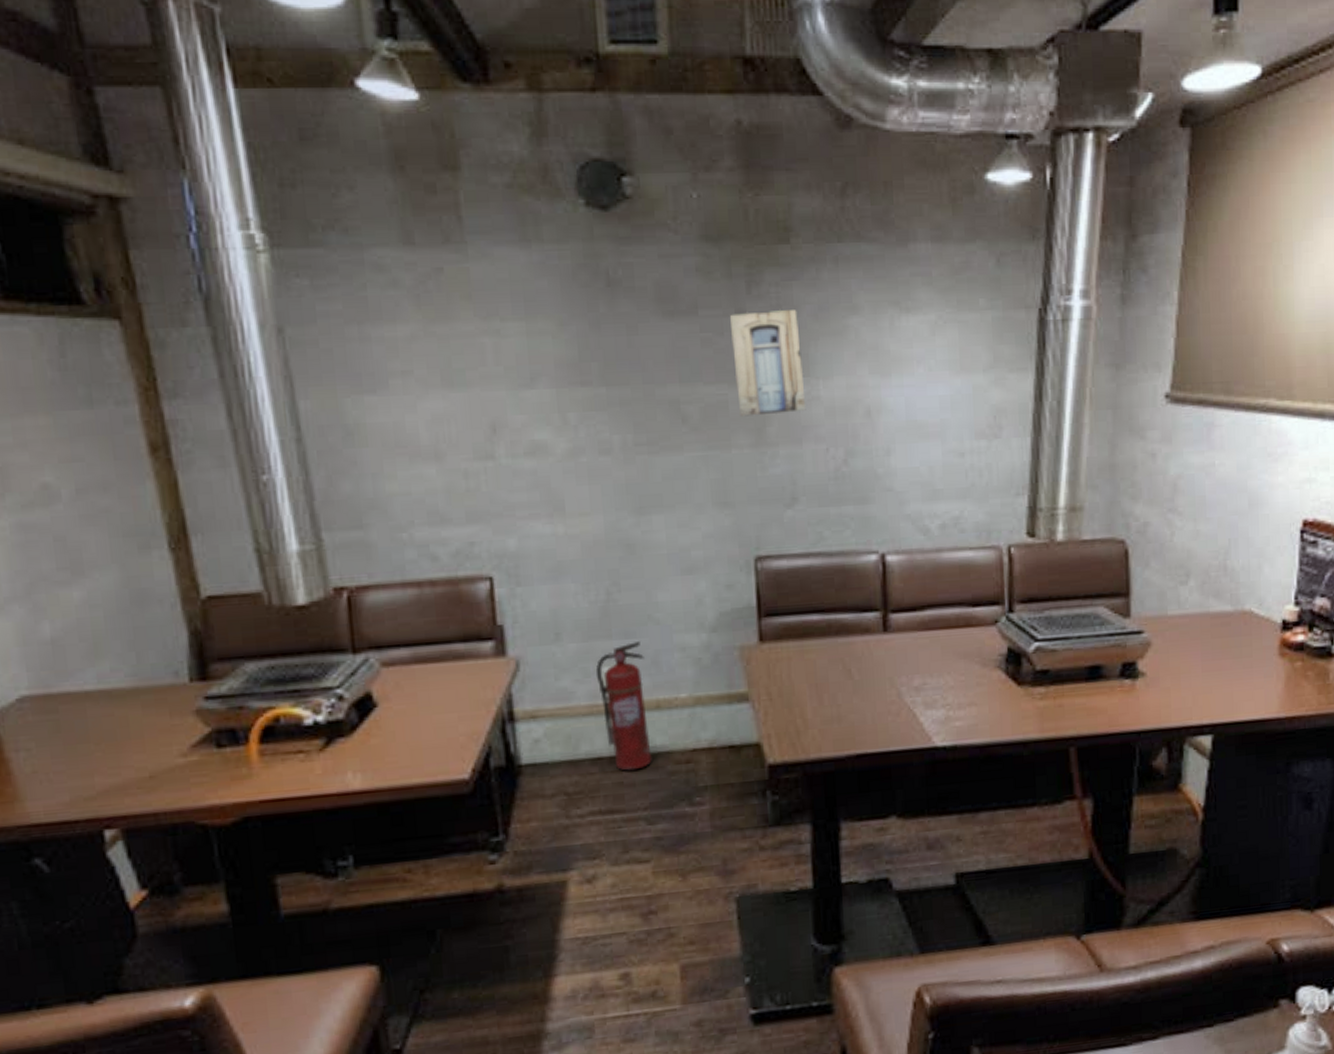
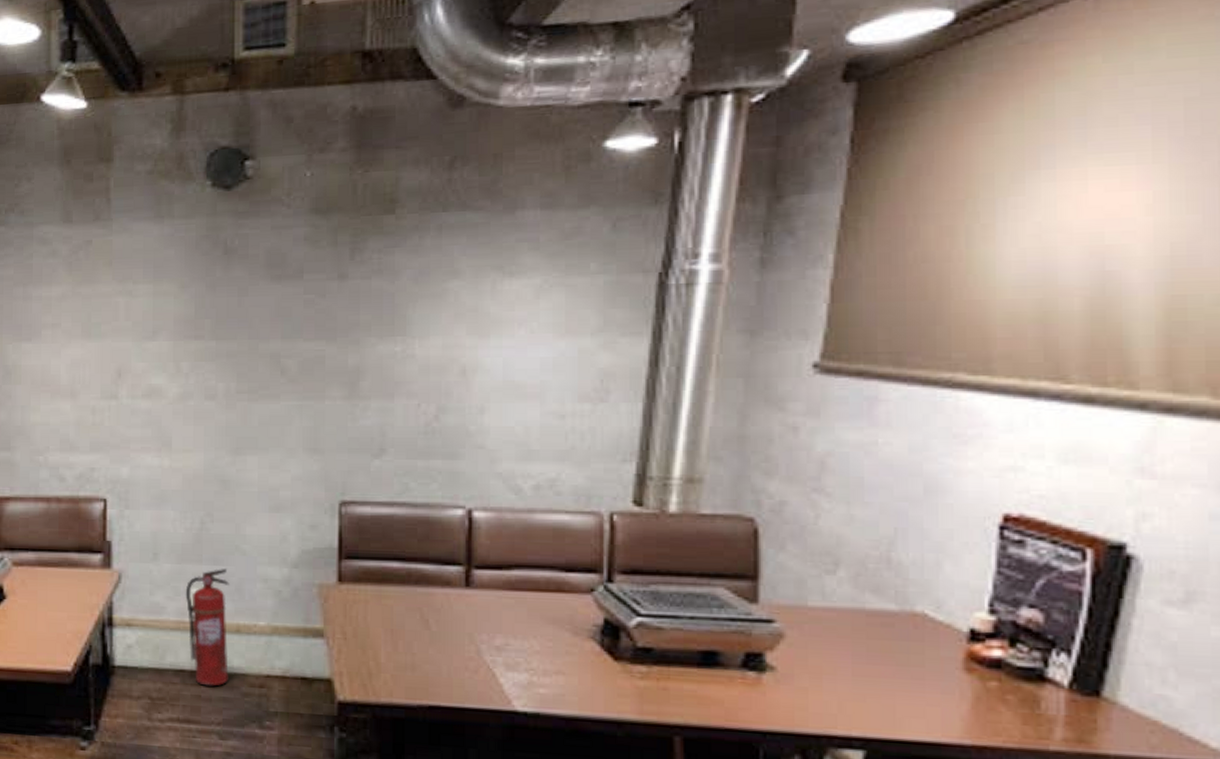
wall art: present [730,310,806,417] -> none [333,274,400,371]

